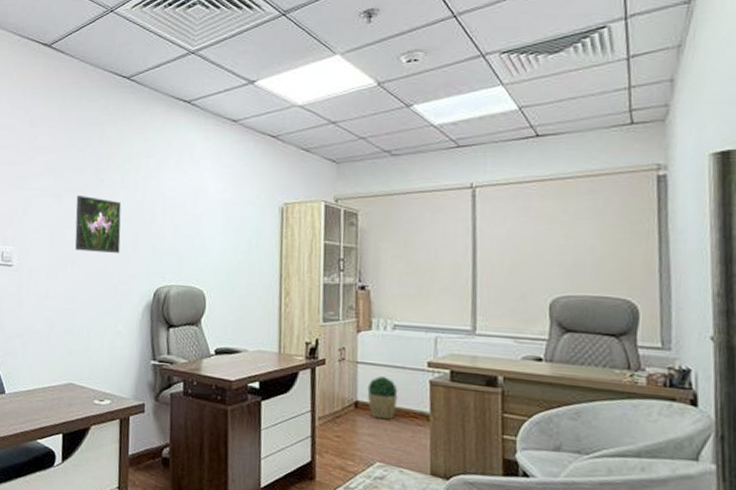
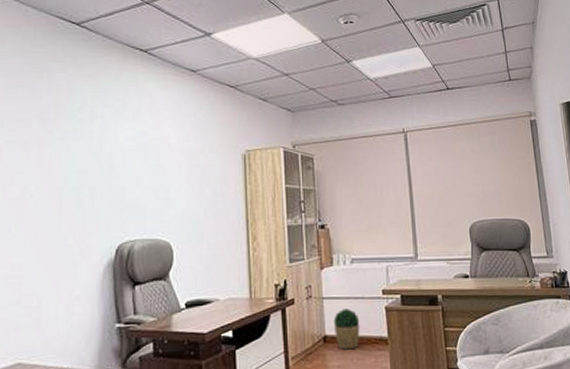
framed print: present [75,194,122,253] -> none [19,147,75,210]

